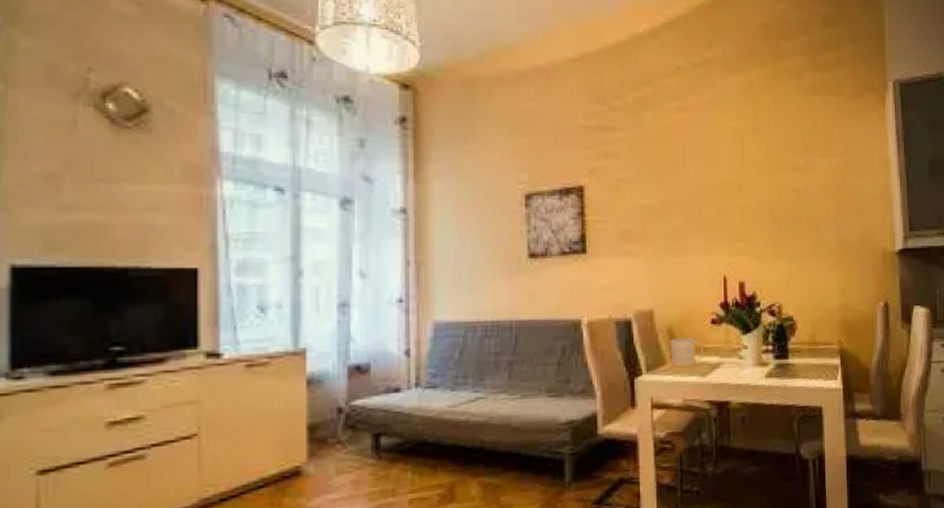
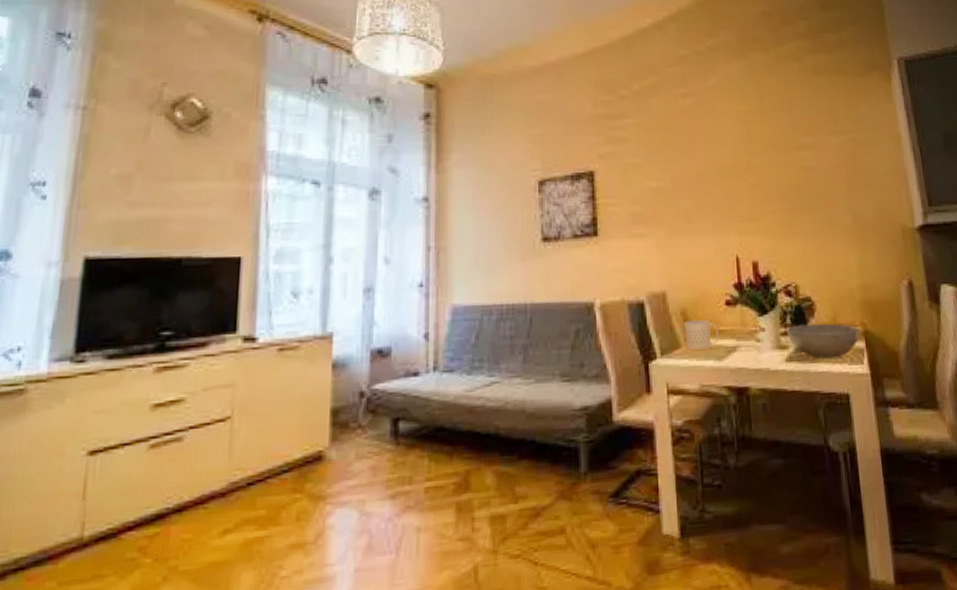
bowl: none [767,341,836,374] -> present [786,323,860,358]

